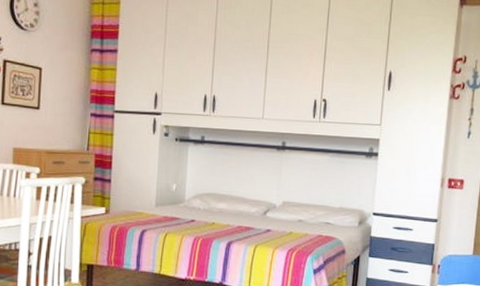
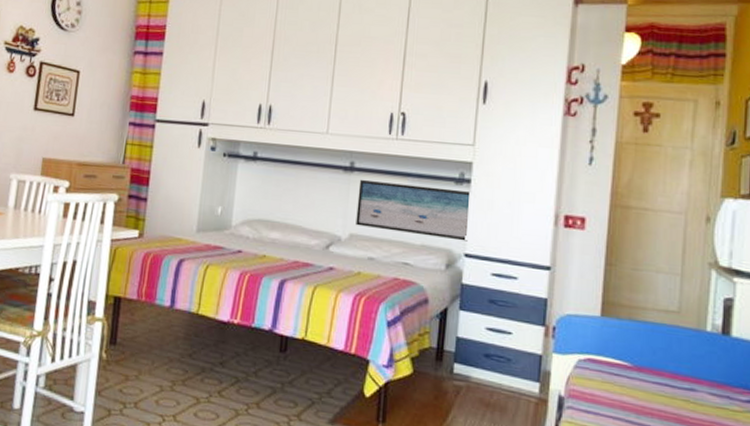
wall art: none [287,156,377,203] -> present [356,179,469,242]

